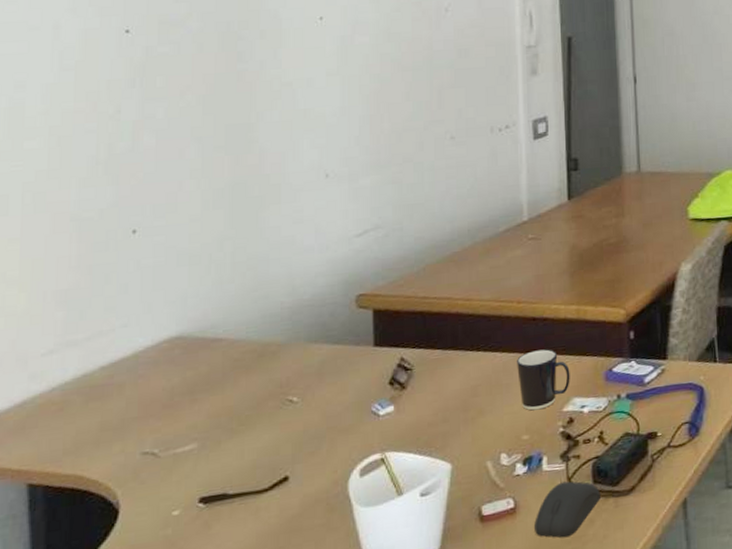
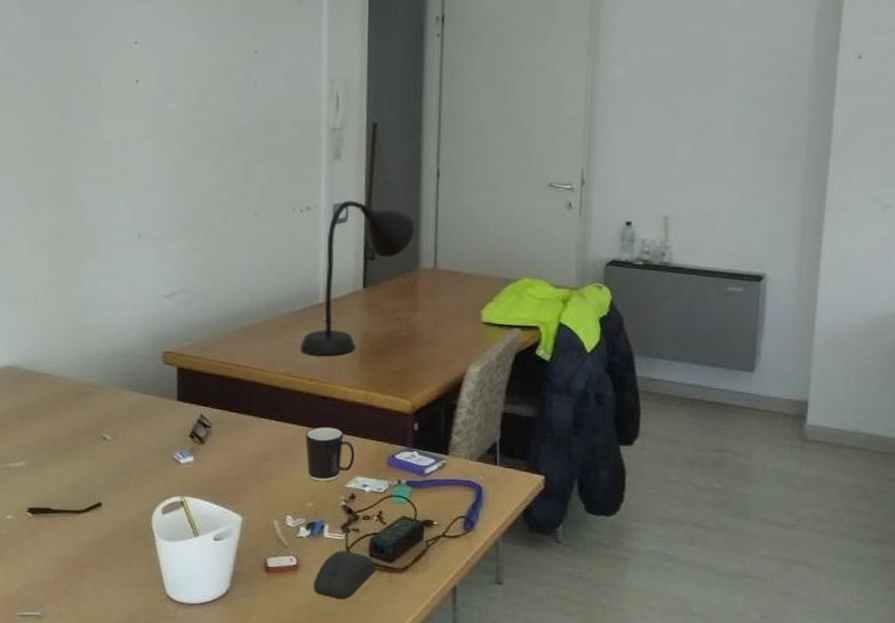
desk lamp: none [507,114,616,277] -> present [301,200,414,356]

